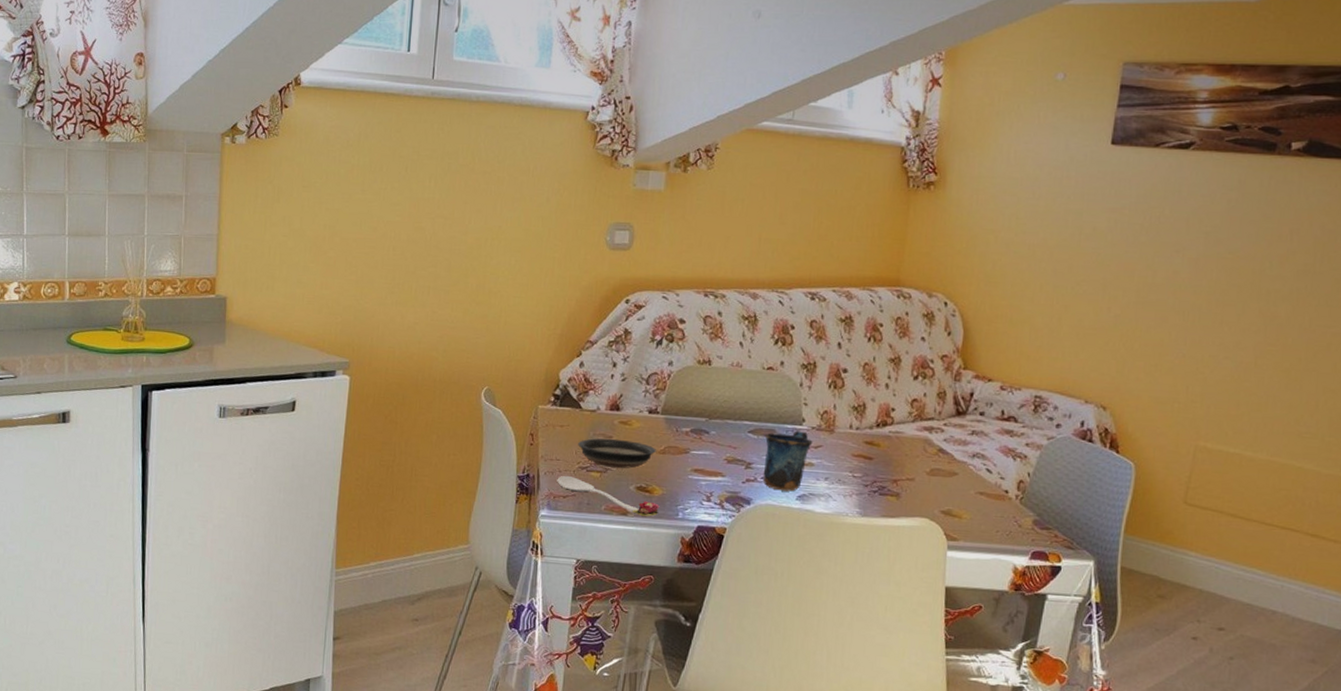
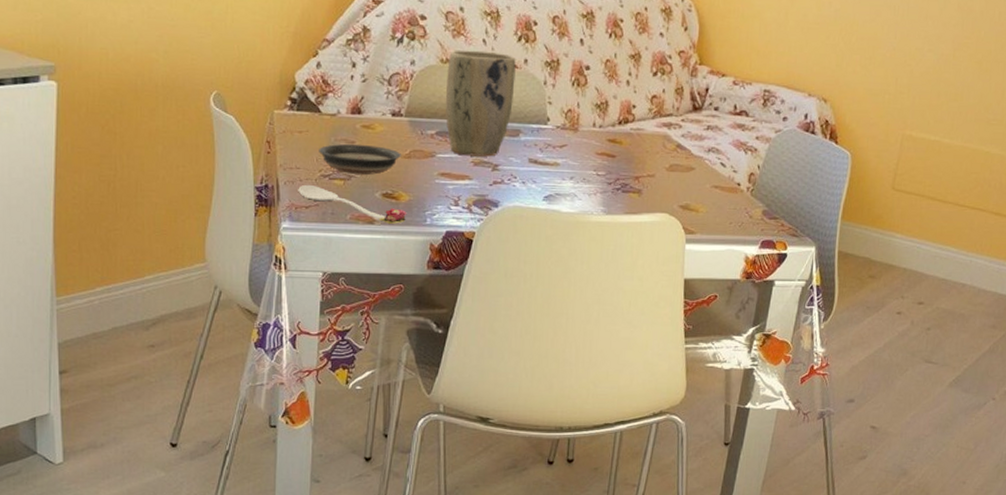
plant pot: none [700,352,772,455] -> present [445,49,516,157]
mug: present [763,431,813,492] -> none [510,130,558,193]

